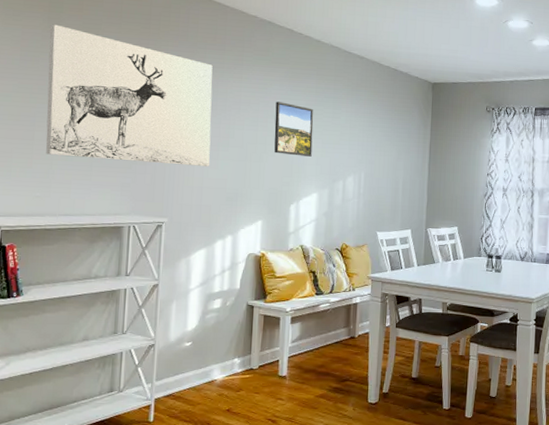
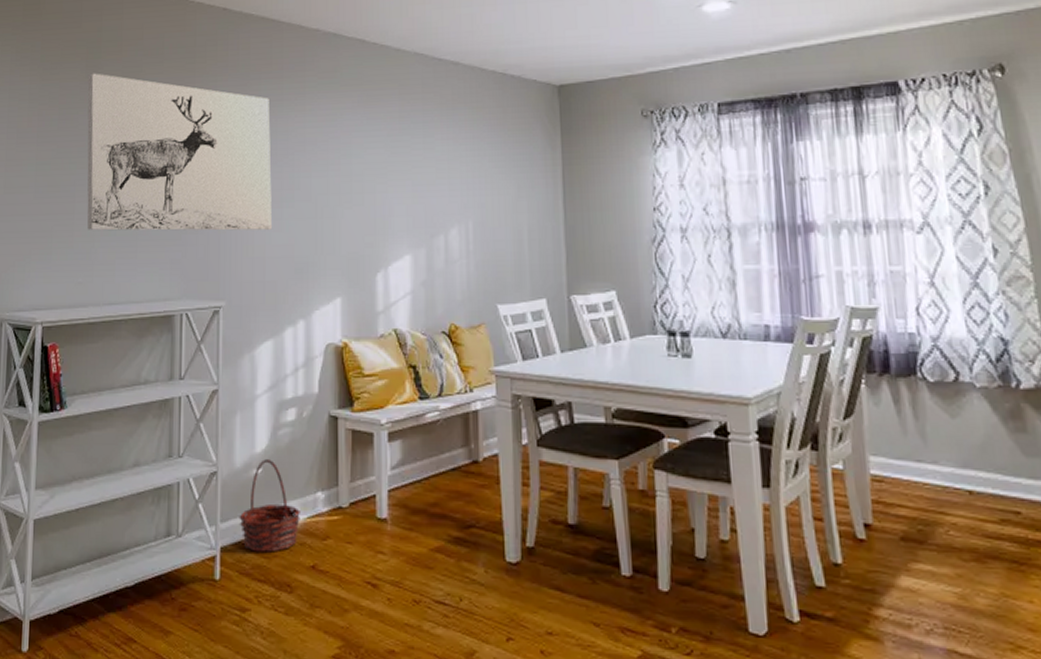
basket: none [171,336,220,401] -> present [239,459,300,552]
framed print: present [274,101,314,157] -> none [349,135,400,206]

